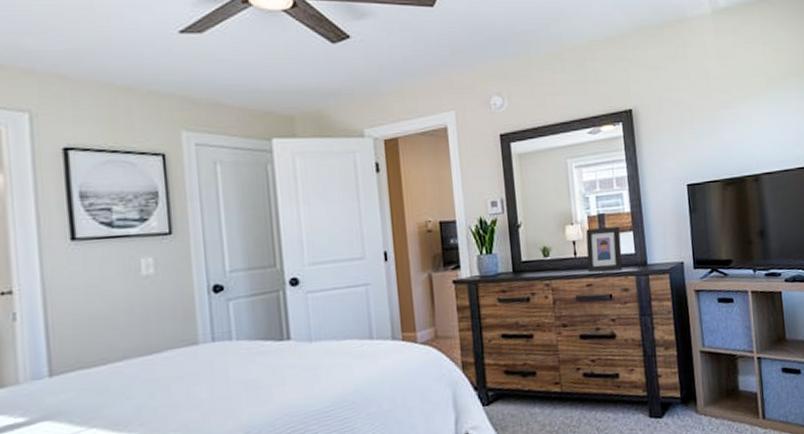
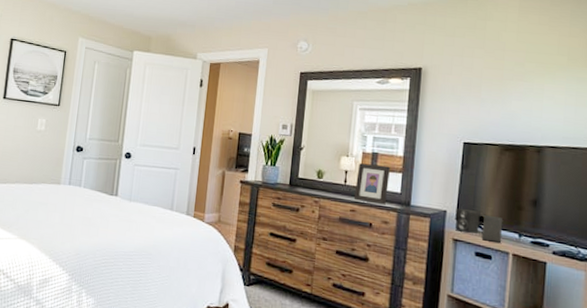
speaker: none [693,254,739,285] -> present [454,208,504,244]

